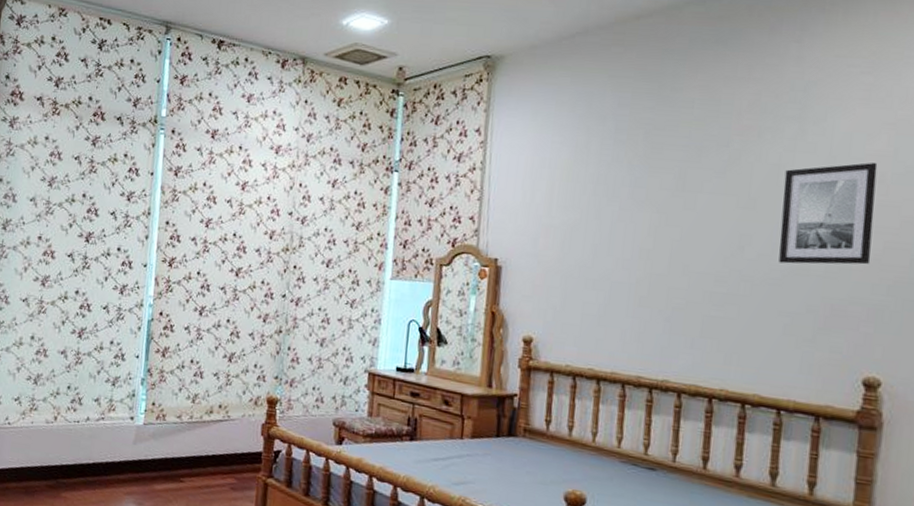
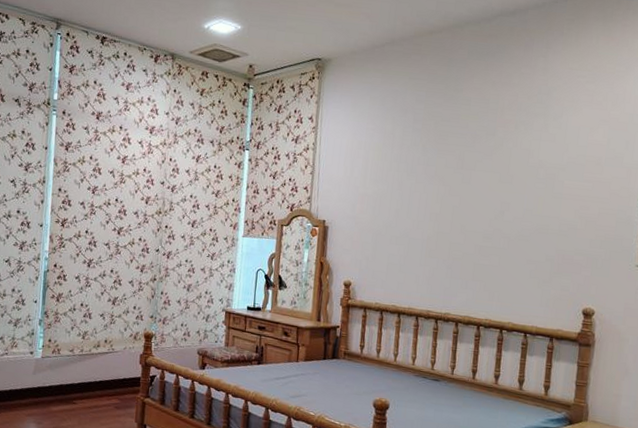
wall art: present [778,162,878,265] -> none [527,149,596,225]

